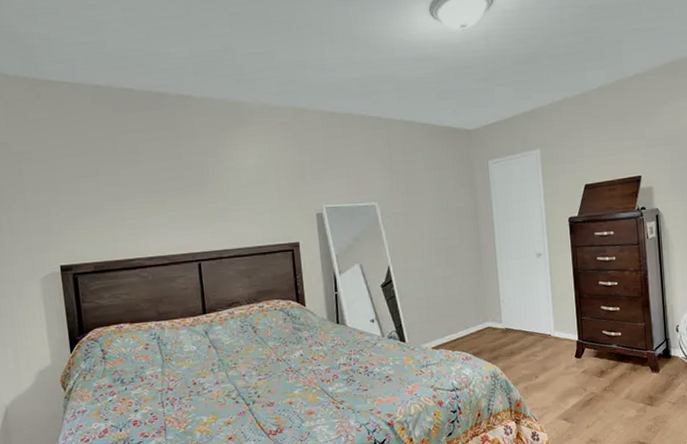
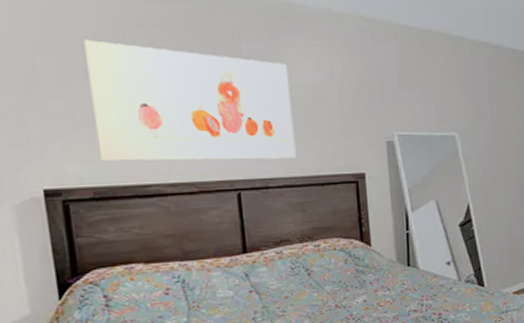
wall art: none [87,146,244,242] -> present [84,40,297,162]

